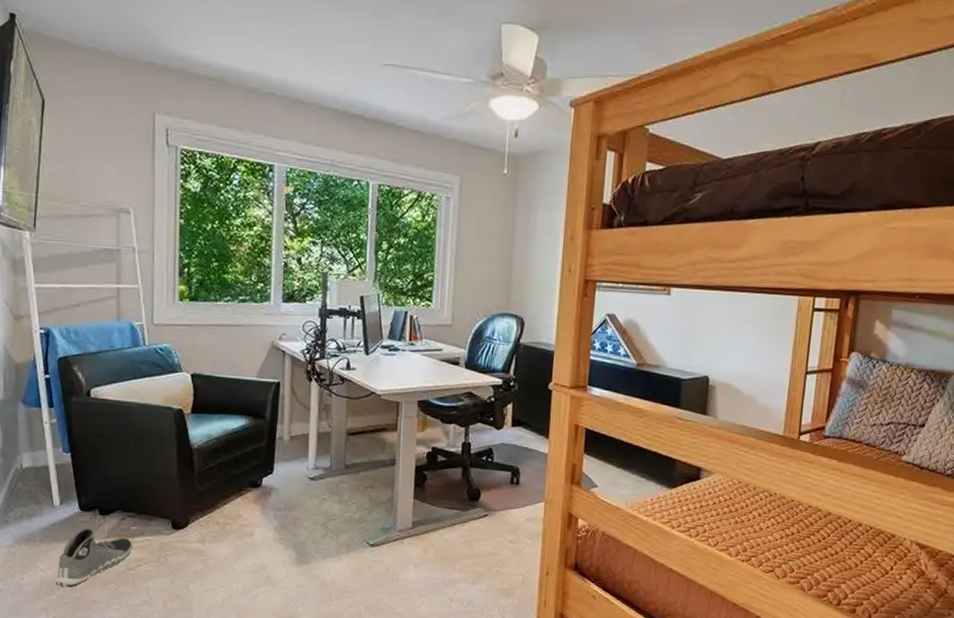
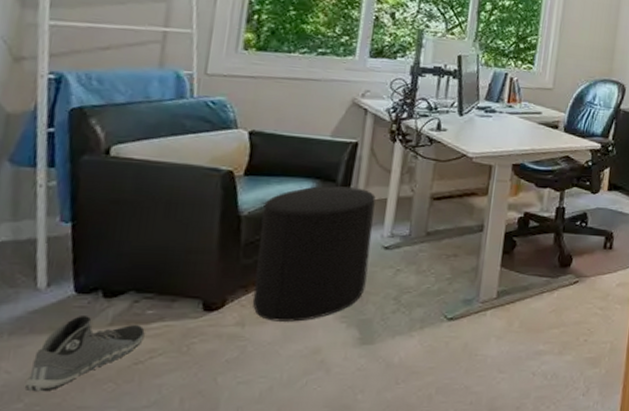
stool: none [208,422,299,542] -> present [252,186,376,322]

